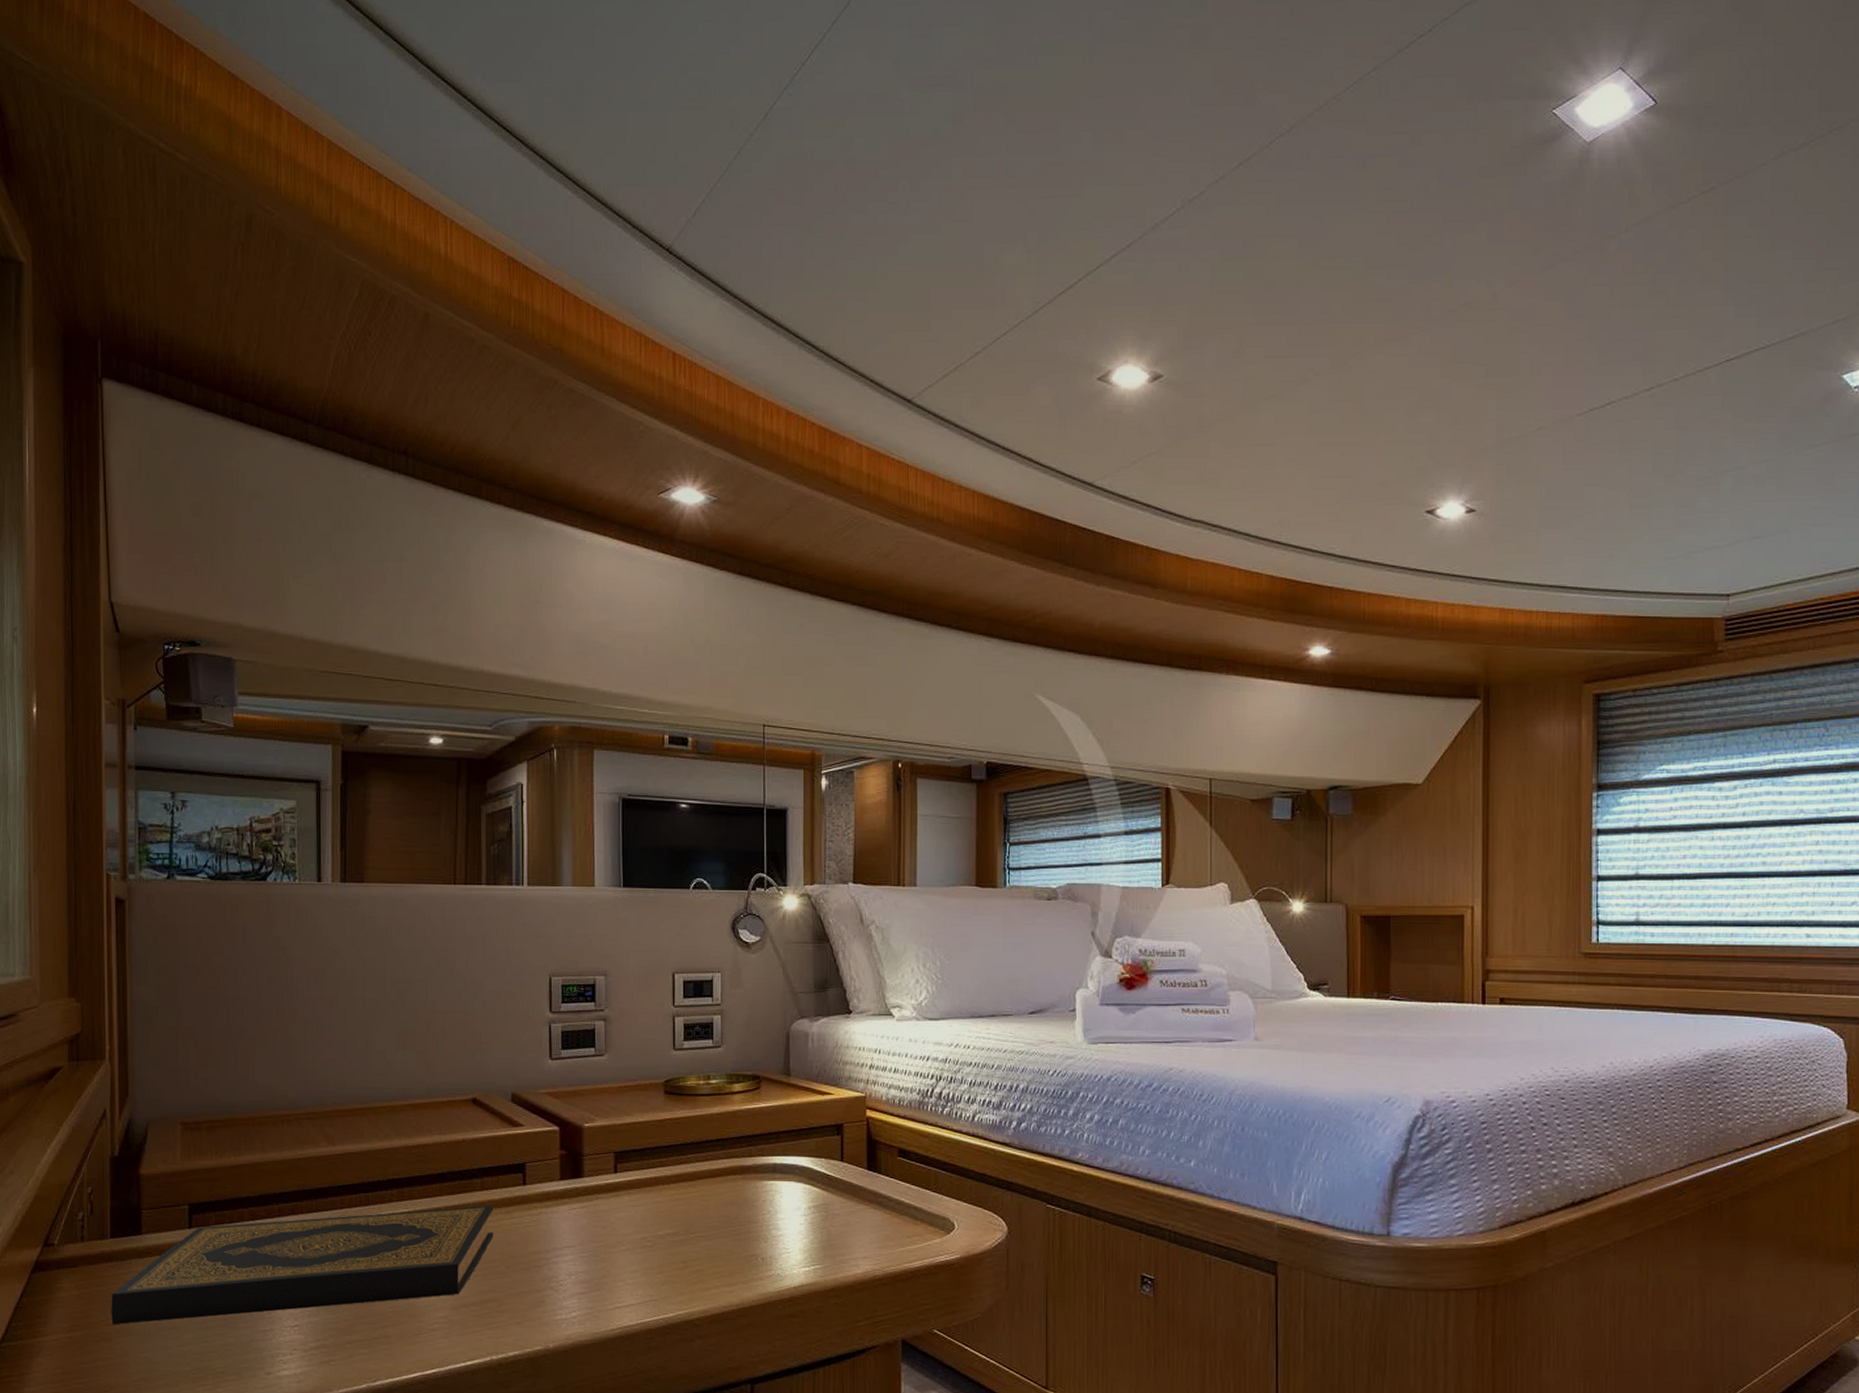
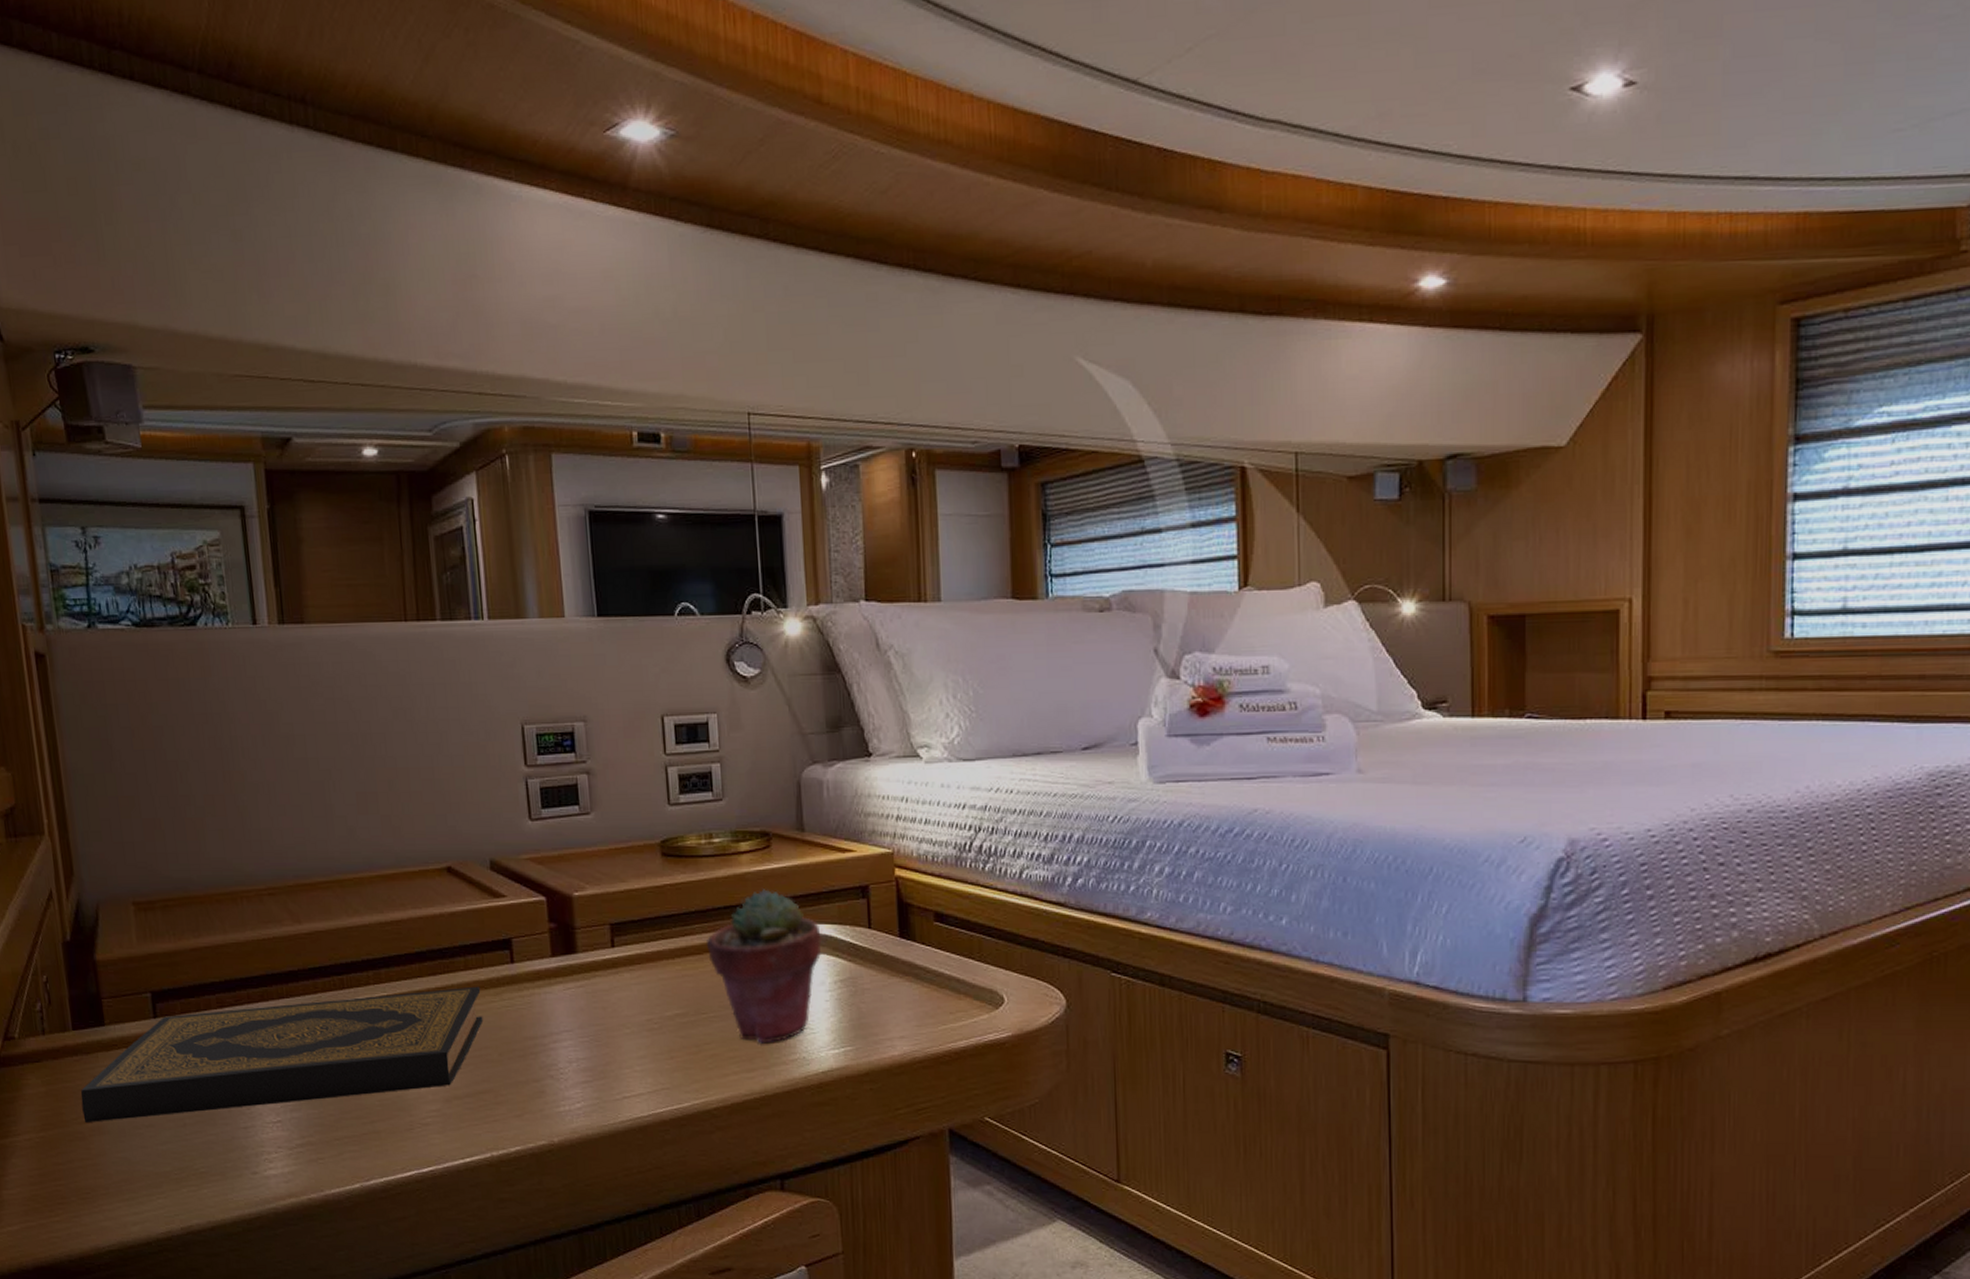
potted succulent: none [698,1125,800,1261] -> present [706,889,822,1044]

